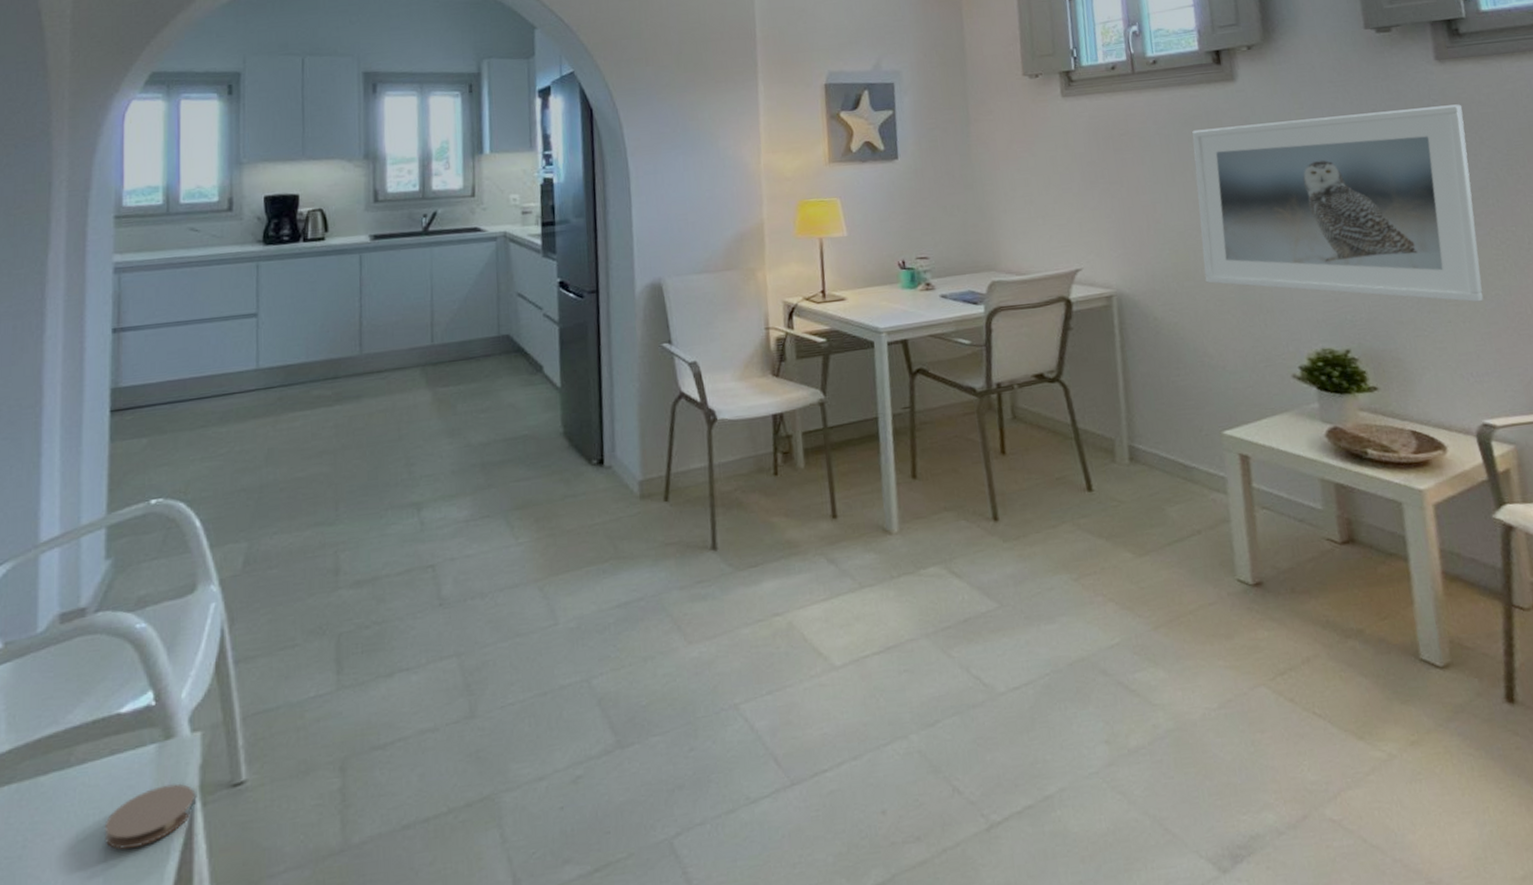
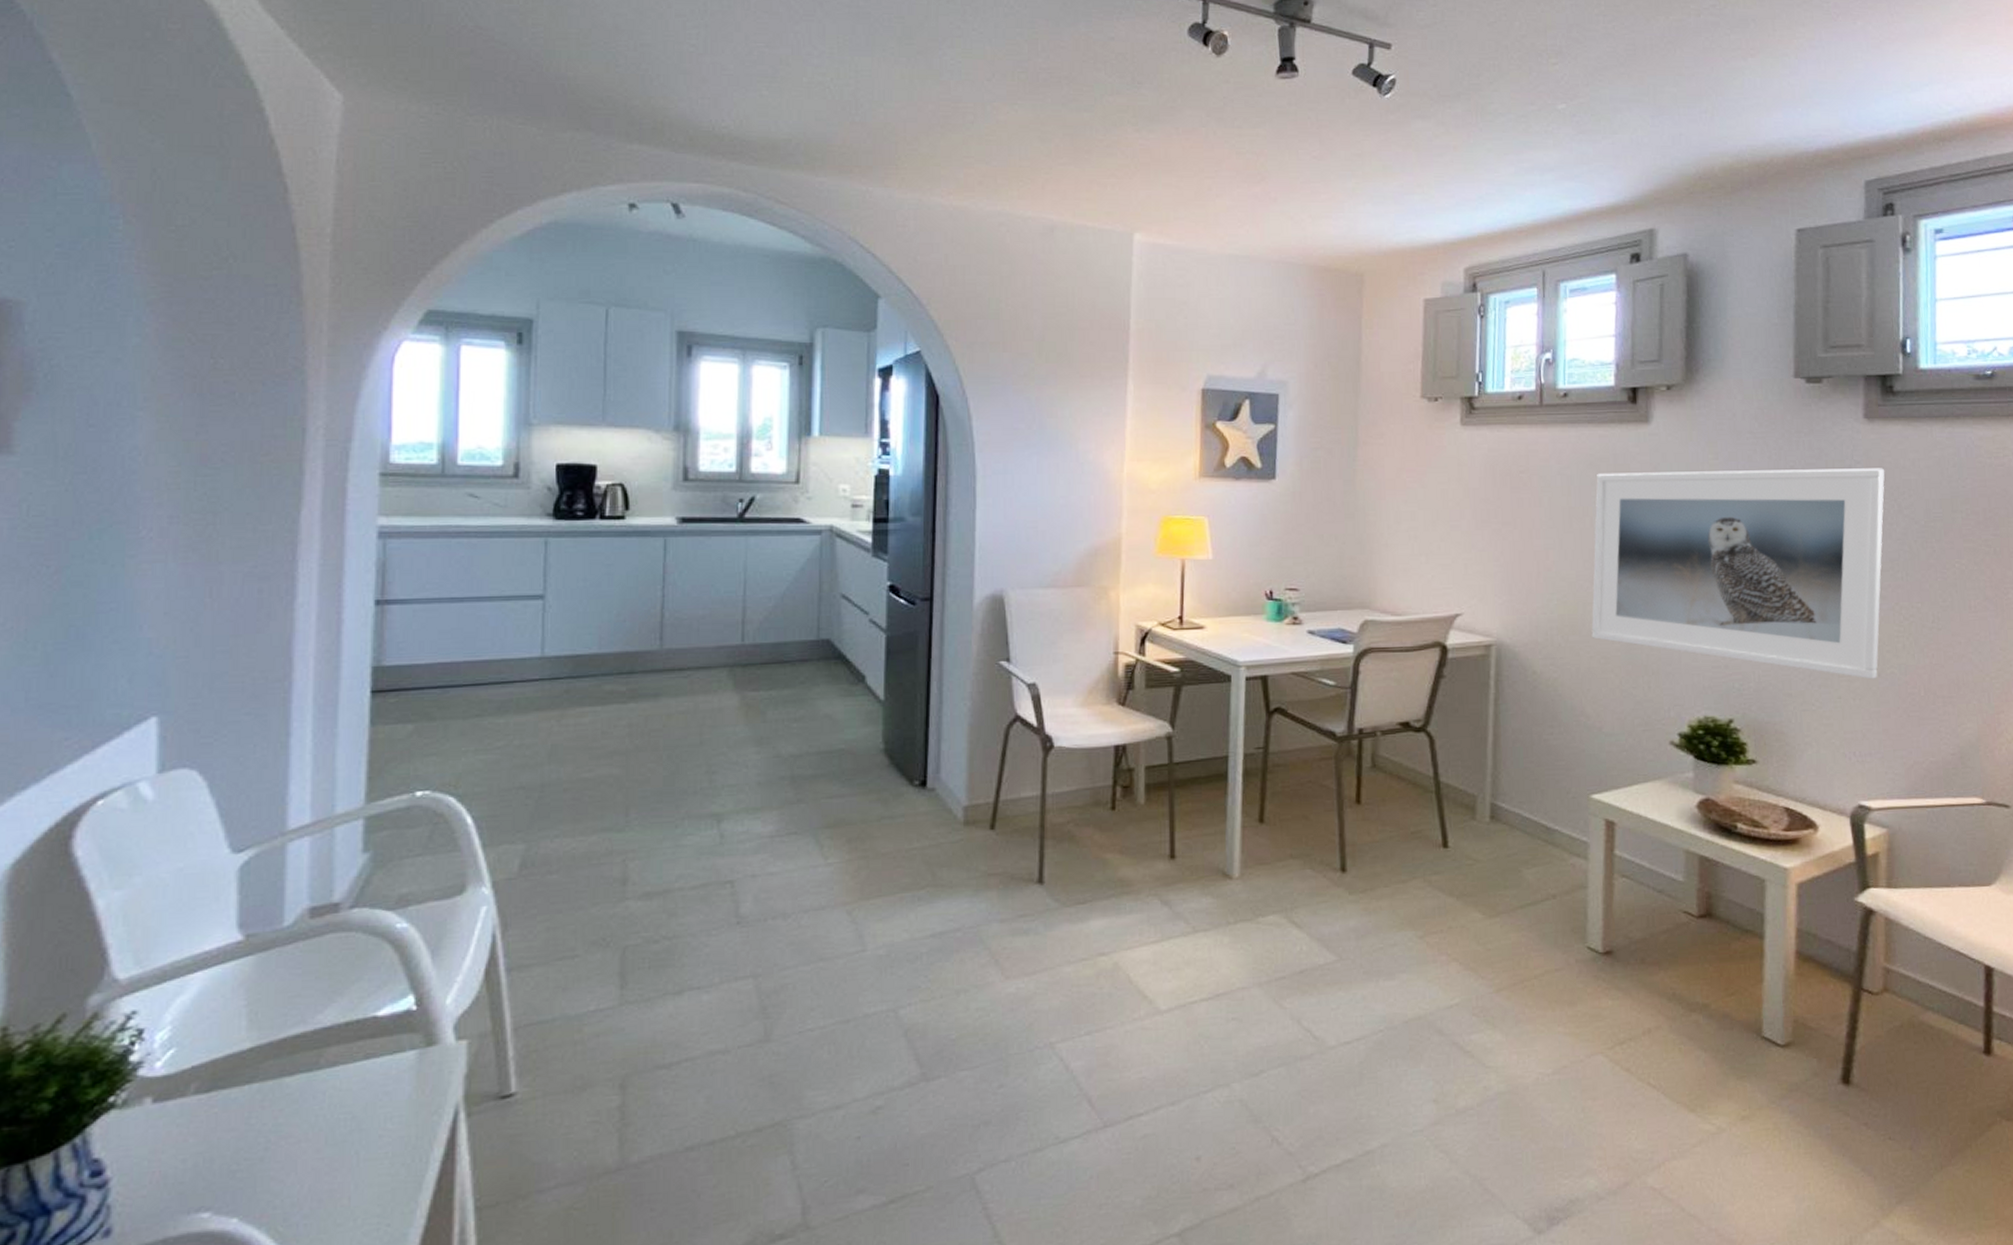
coaster: present [104,783,196,849] -> none [357,1092,459,1156]

